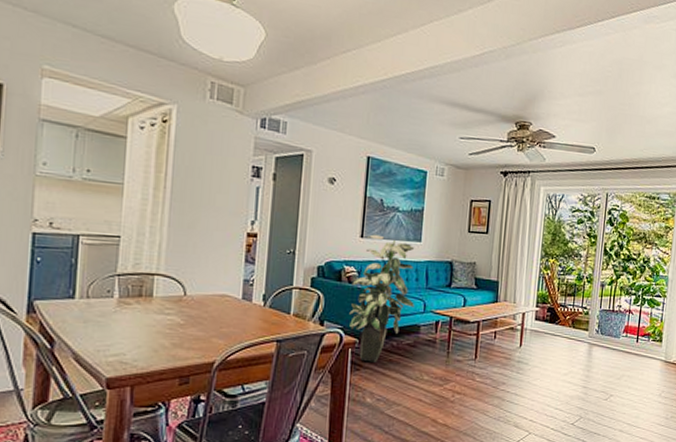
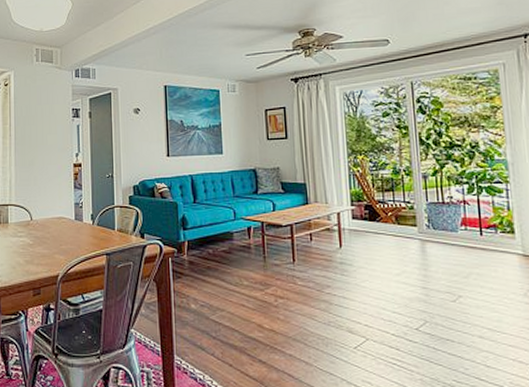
indoor plant: present [349,234,415,363] -> none [164,152,224,270]

